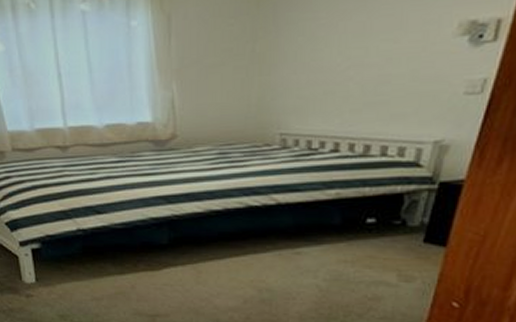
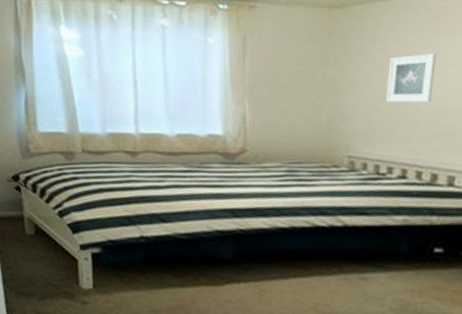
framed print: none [317,18,370,74] -> present [385,54,436,103]

